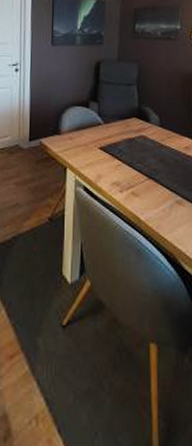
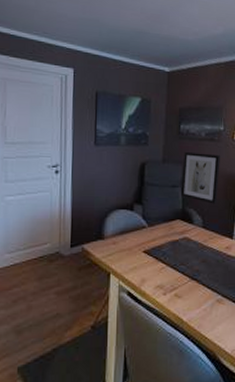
wall art: none [137,50,177,103] -> present [181,151,220,204]

